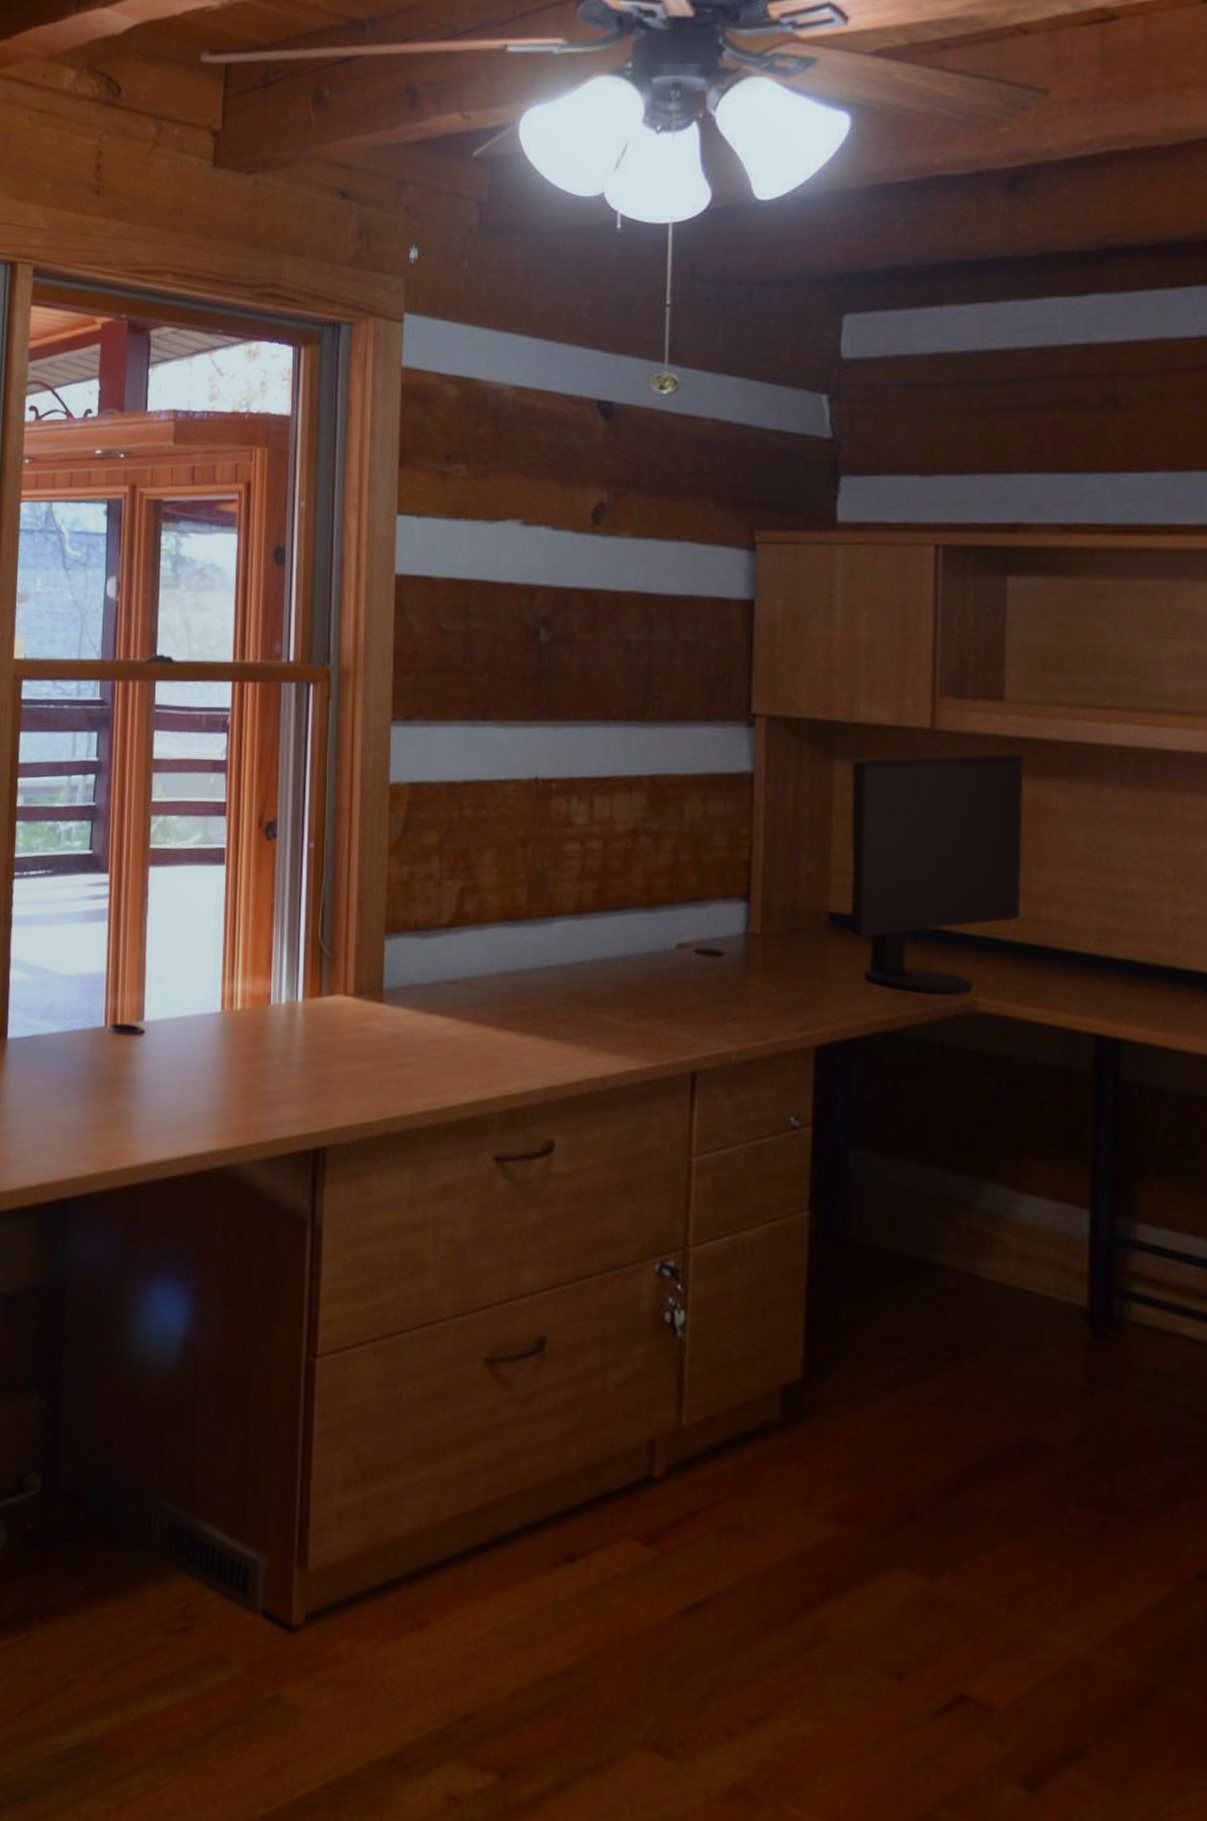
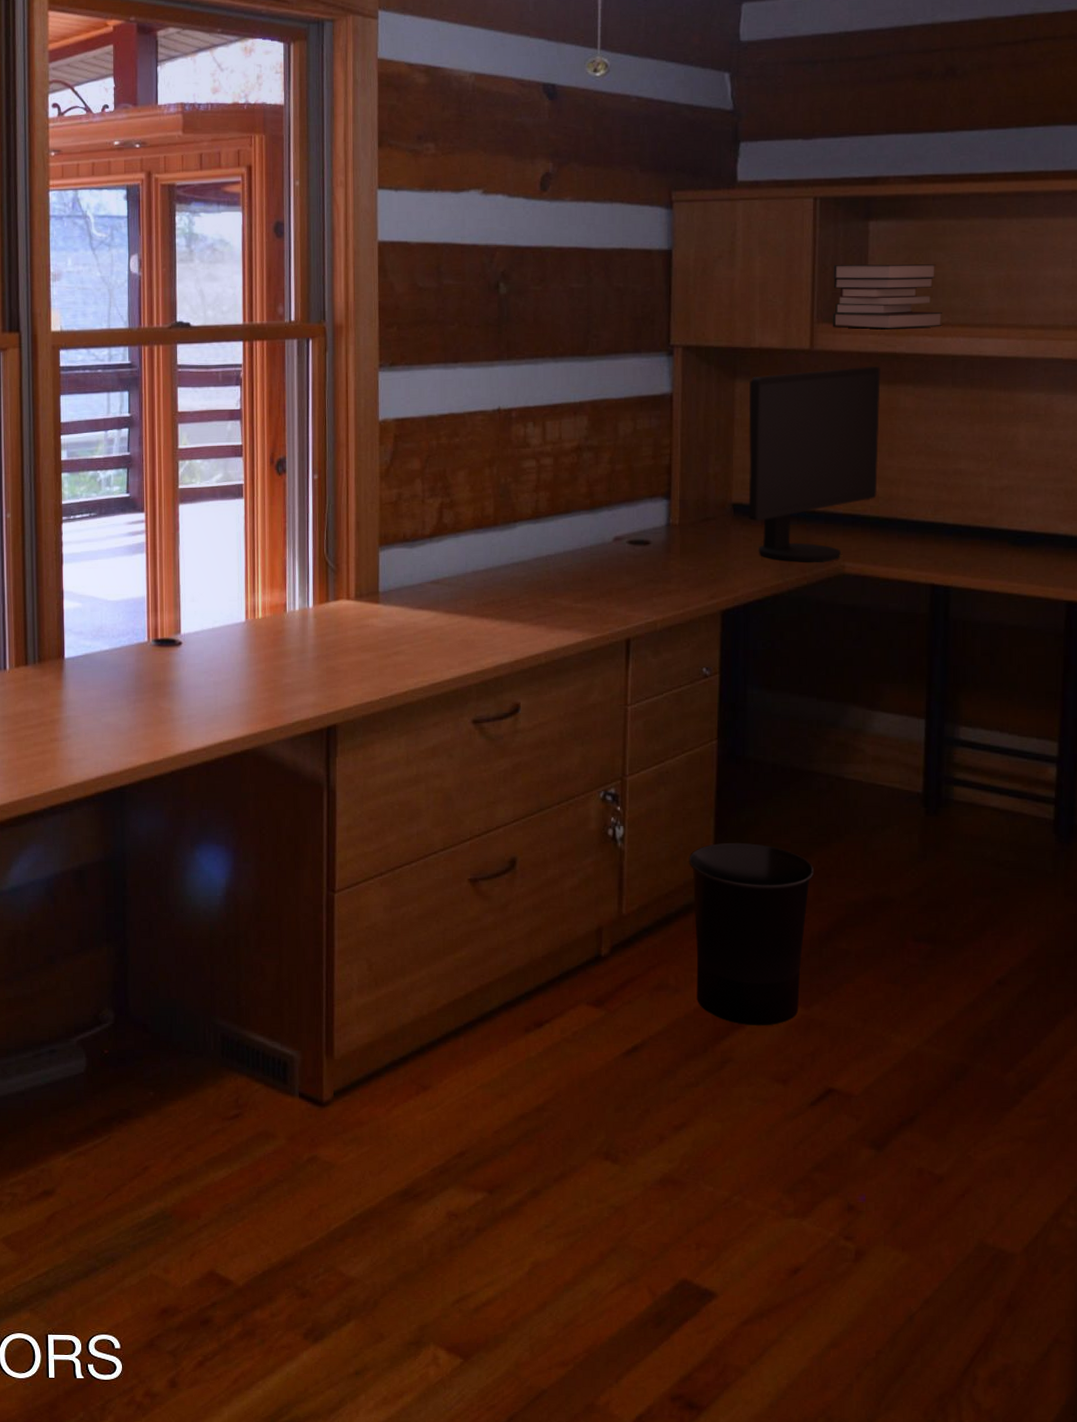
waste bin: none [770,1346,940,1598] -> present [689,842,815,1026]
books: none [959,626,1105,710] -> present [832,263,942,329]

